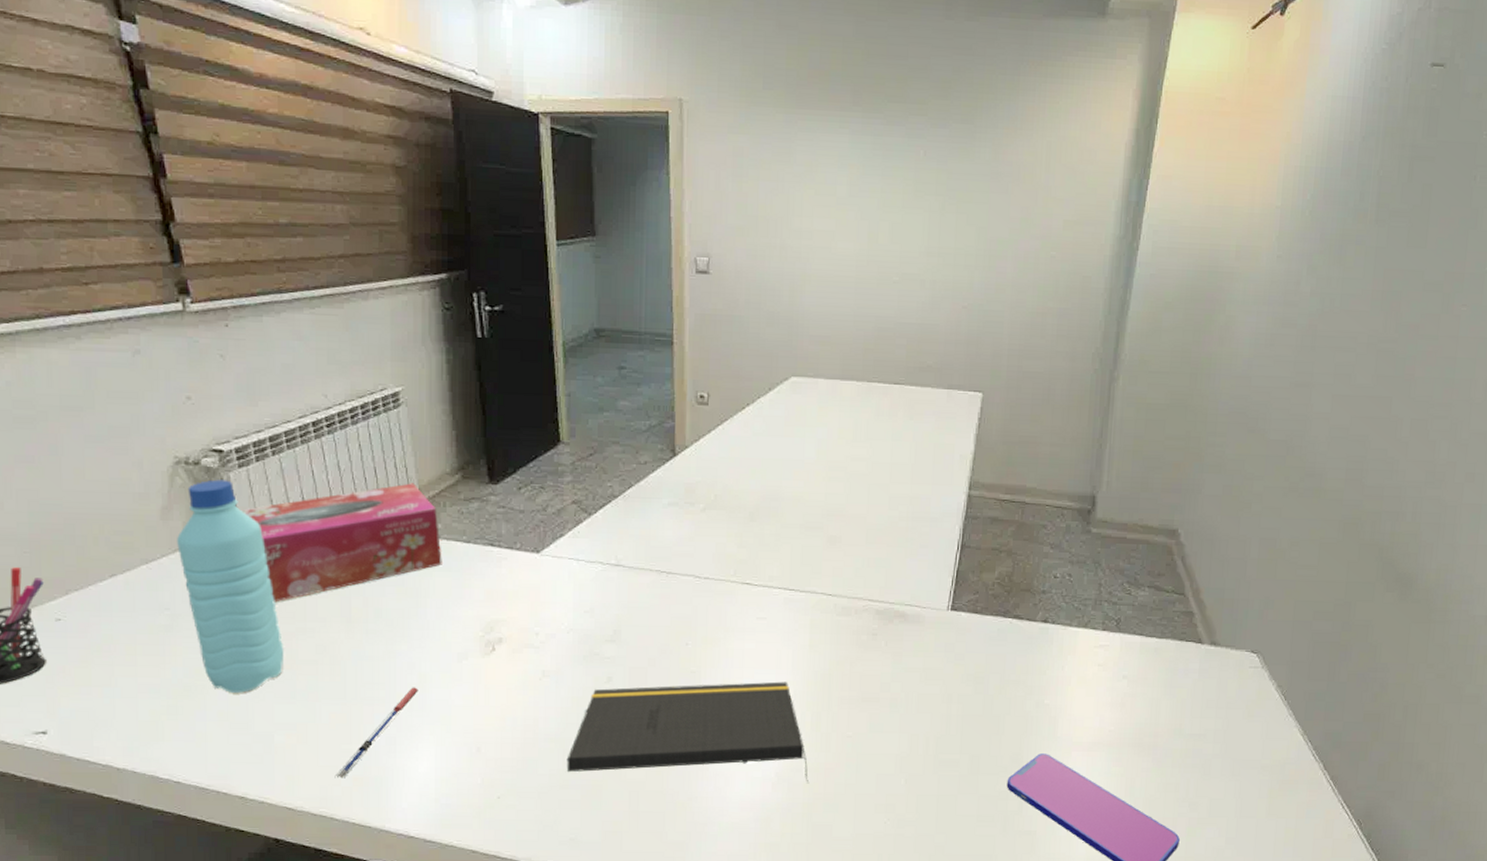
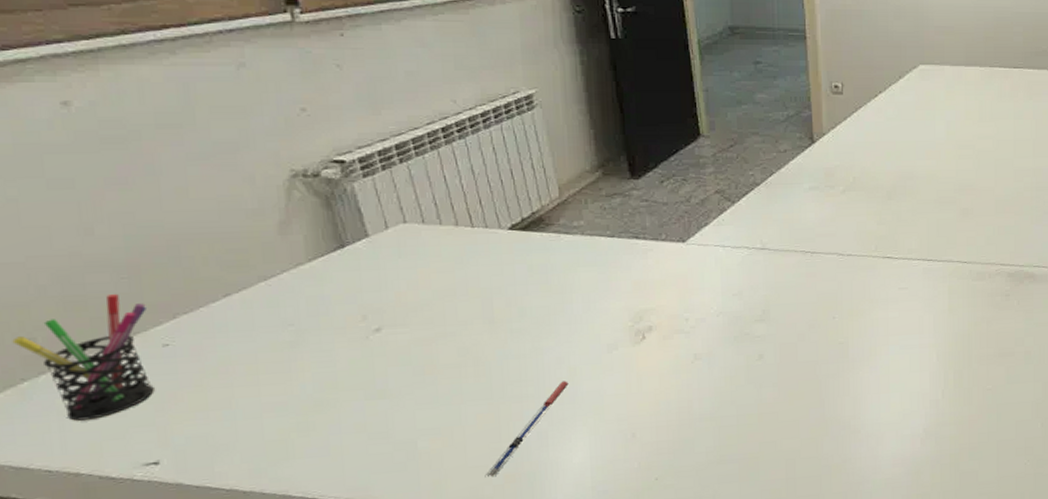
water bottle: present [177,479,284,693] -> none [298,190,424,404]
tissue box: present [241,483,442,603] -> none [368,183,587,310]
notepad: present [566,681,808,784] -> none [722,344,954,449]

